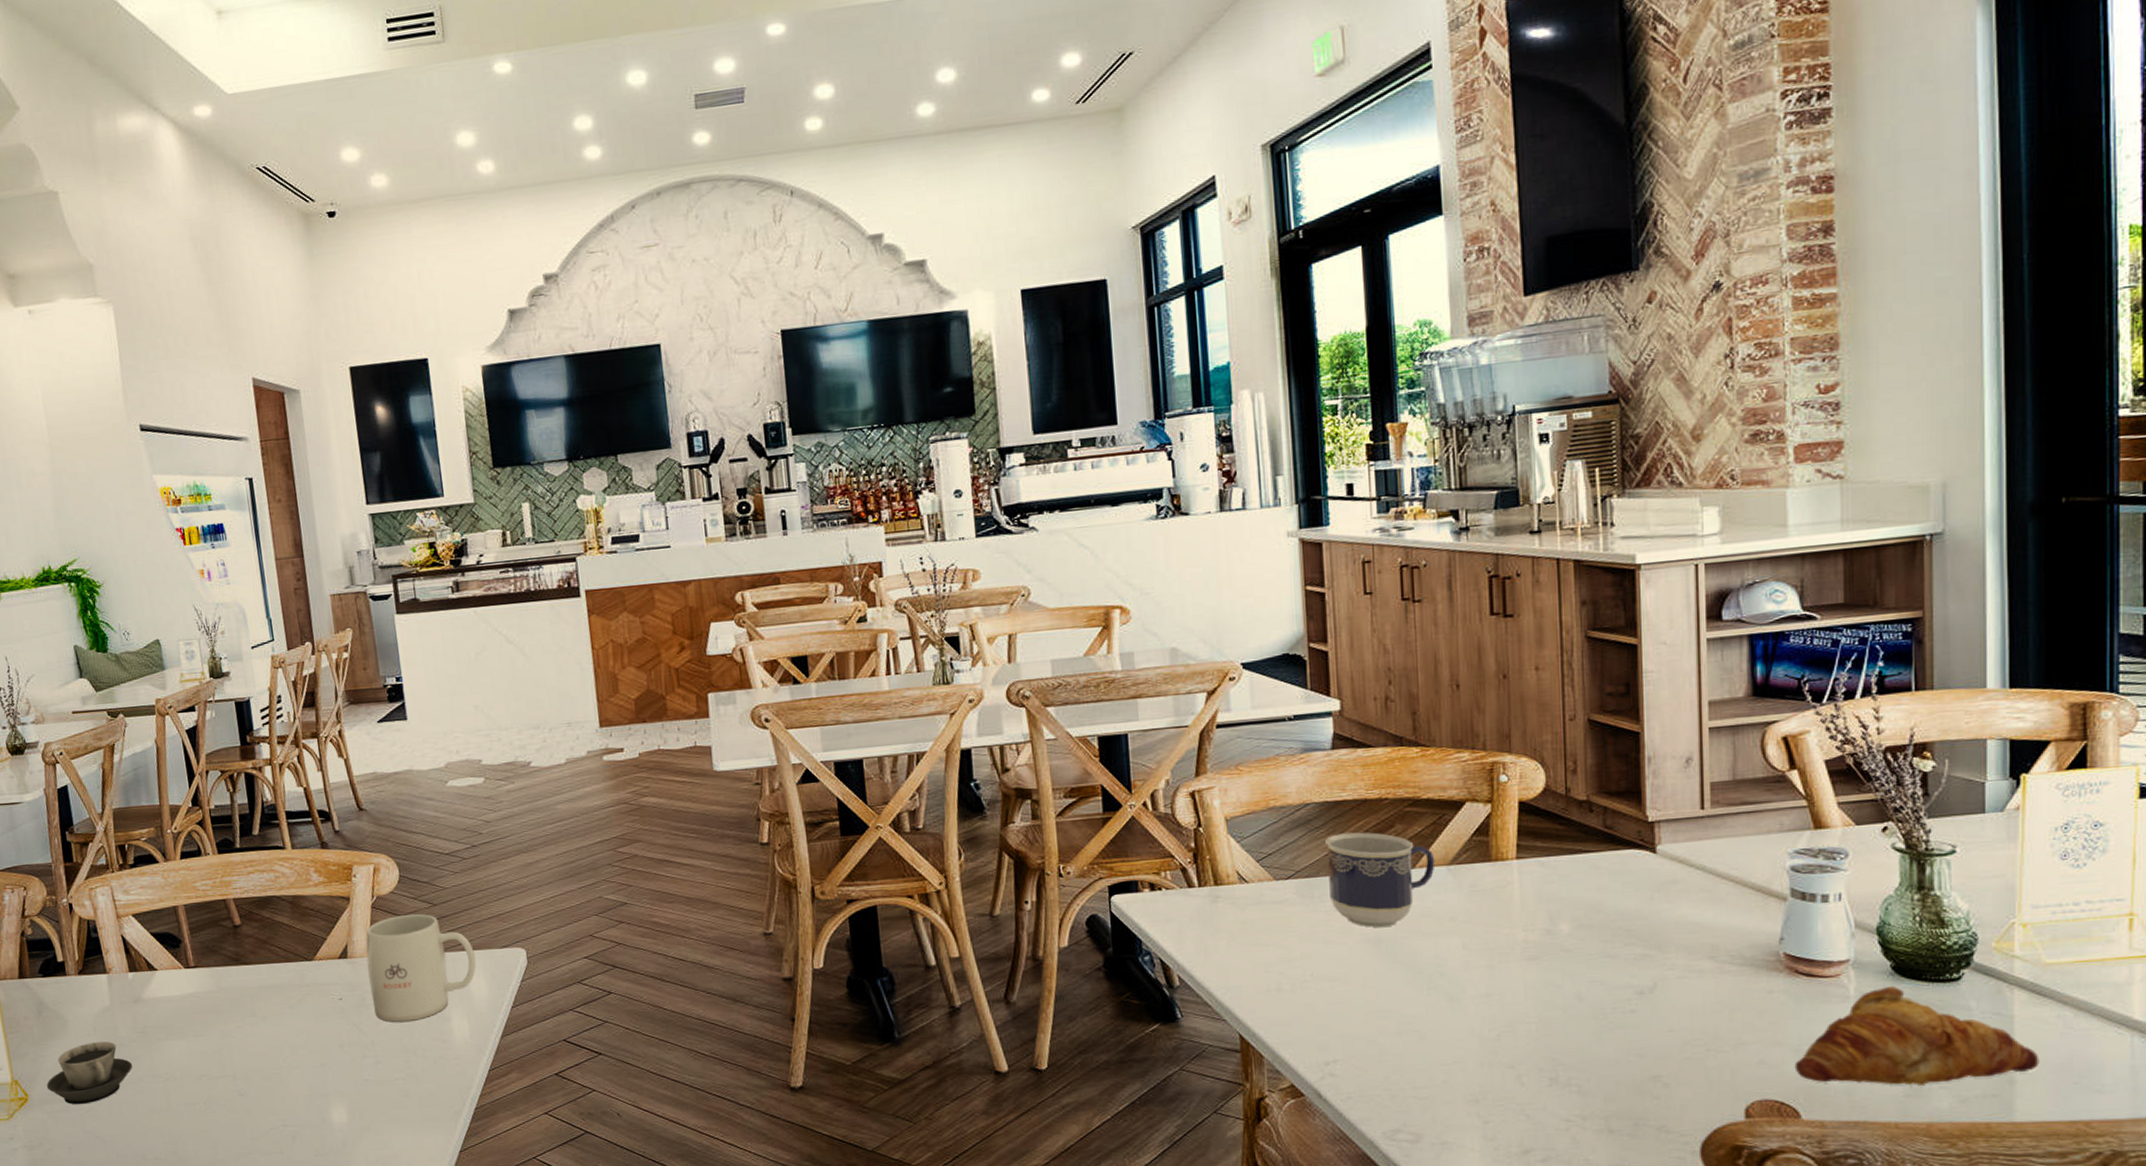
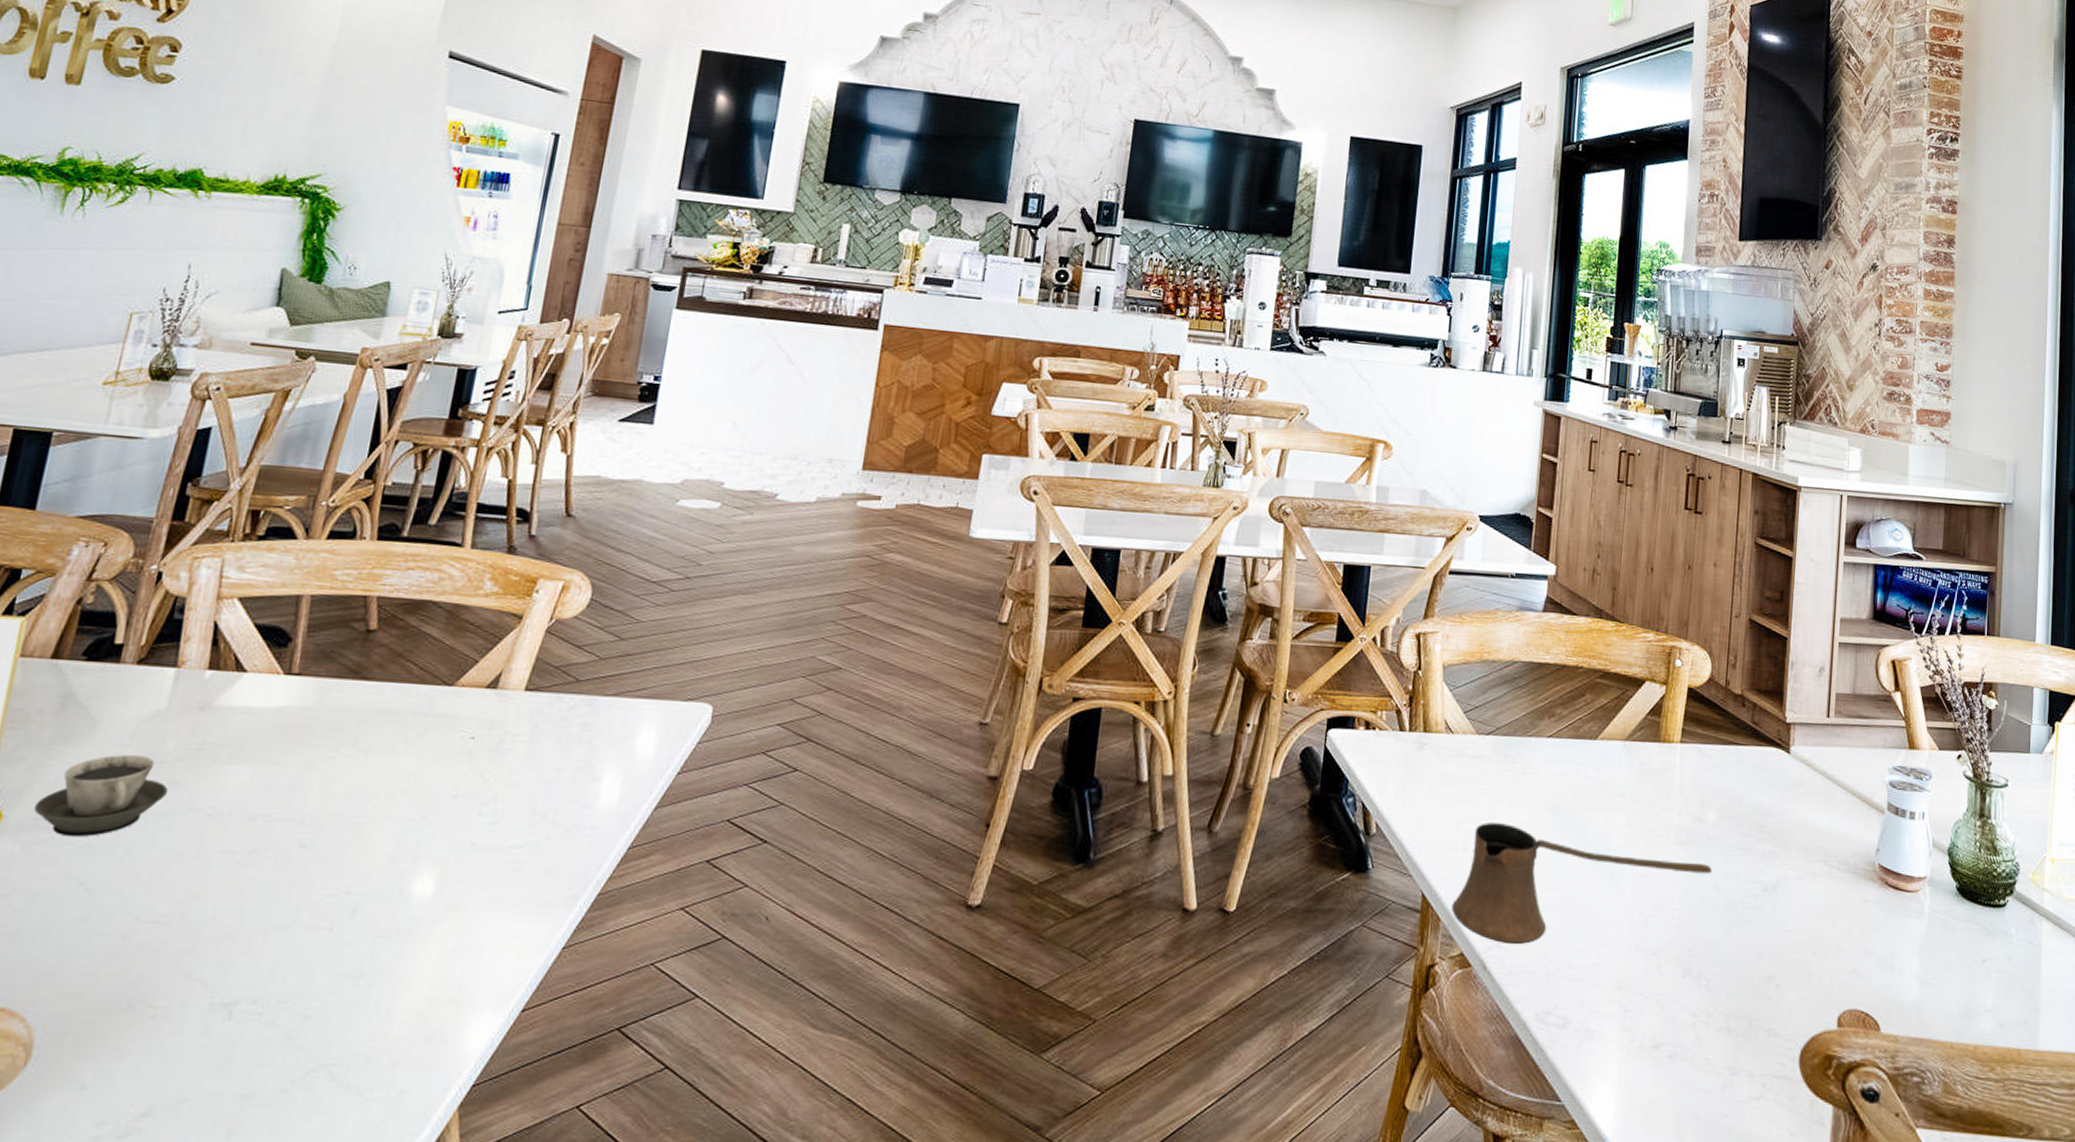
mug: present [366,913,476,1023] -> none [510,645,653,777]
coffee pot: none [1274,961,1572,1072] -> present [1451,822,1713,944]
cup: present [1324,832,1435,928] -> none [1522,695,1615,796]
croissant: present [1794,985,2040,1085] -> none [1879,906,2058,1007]

